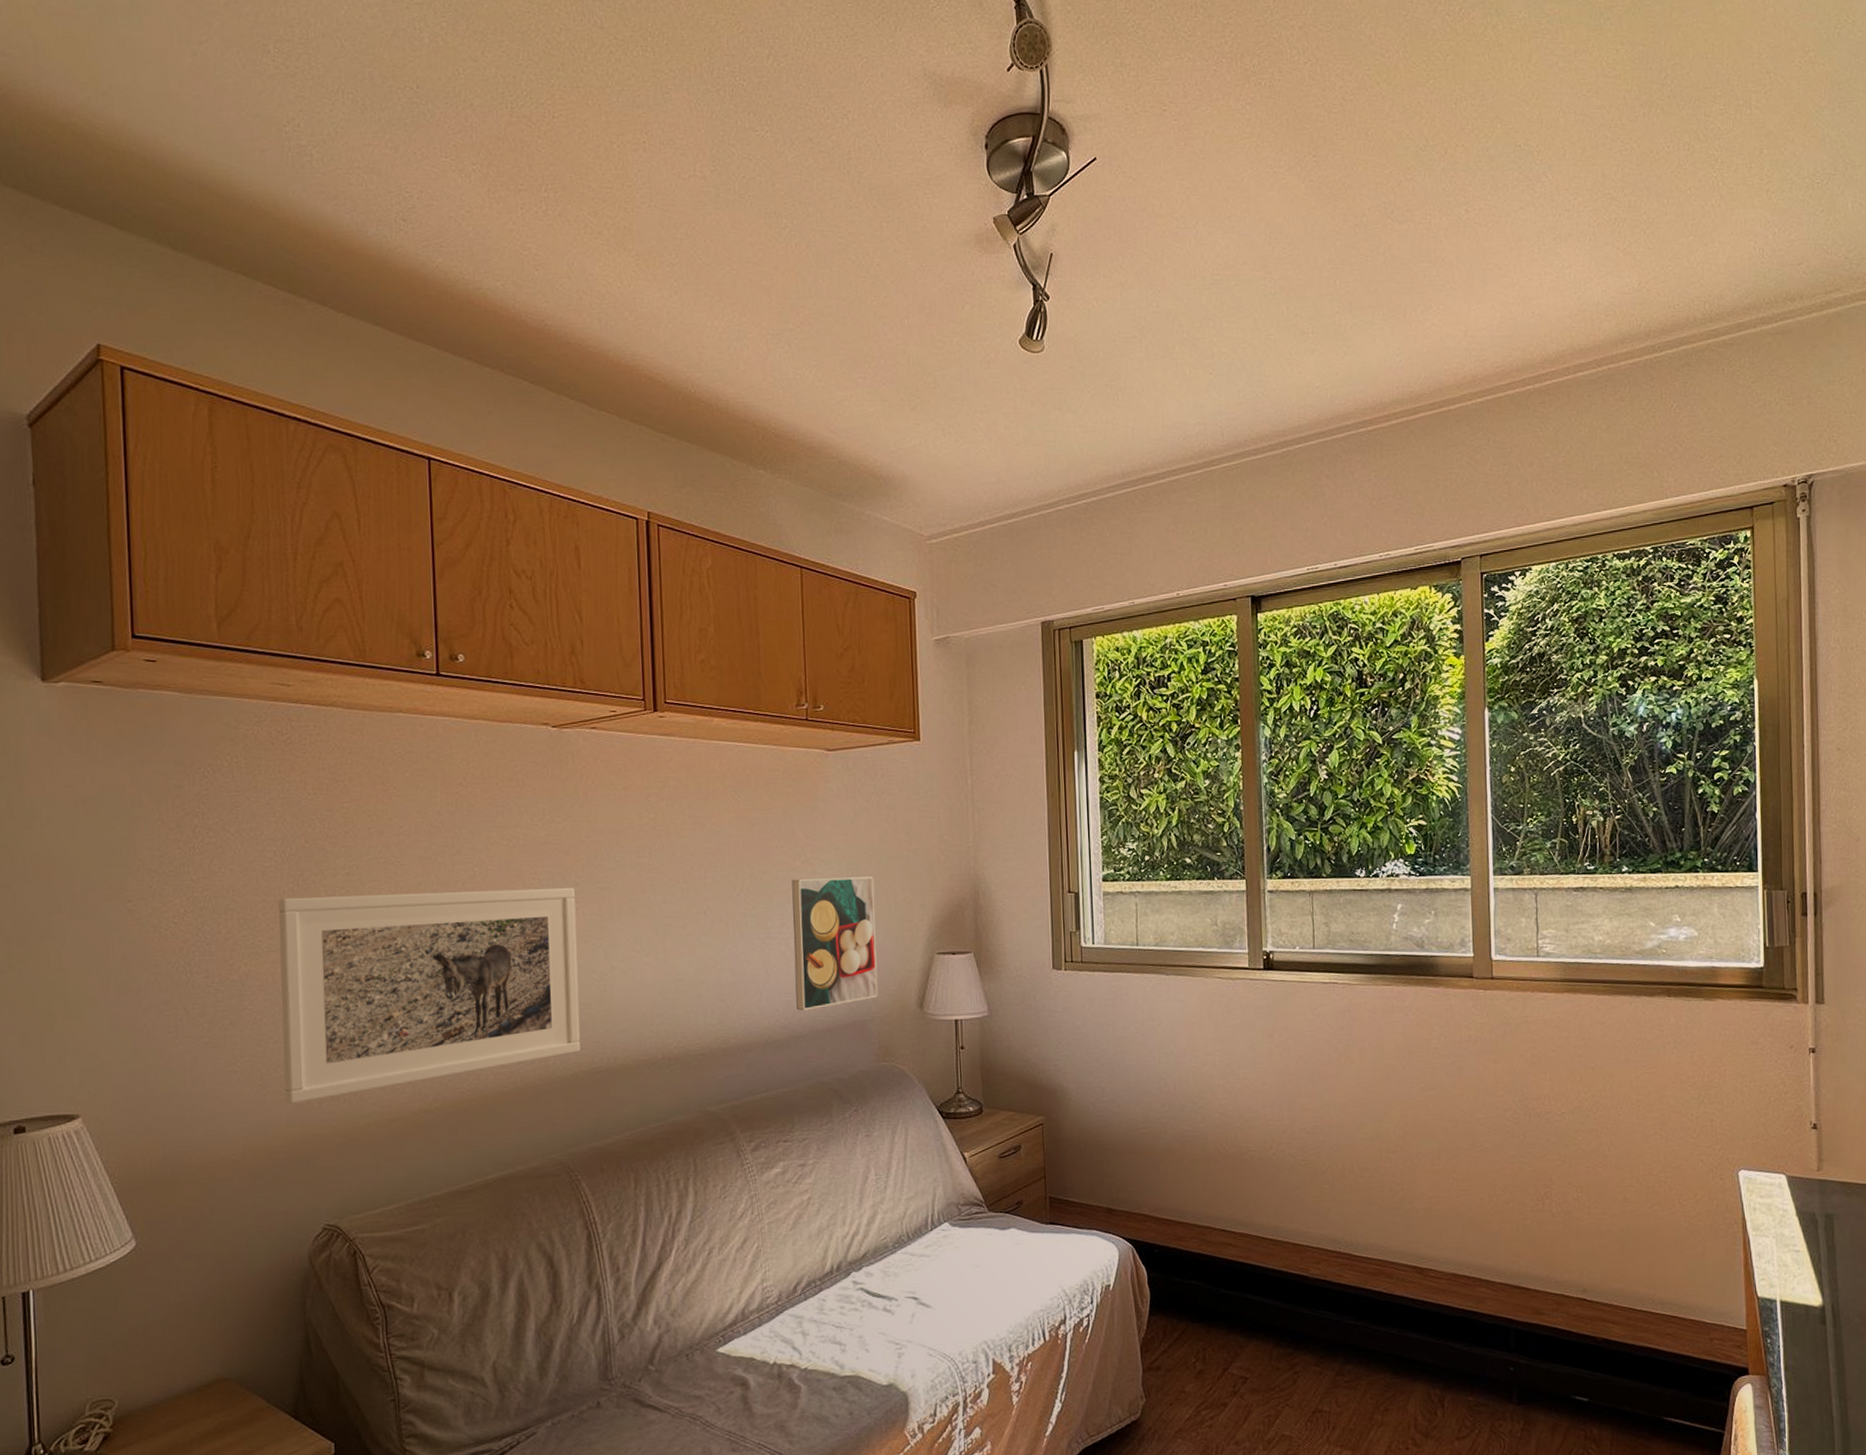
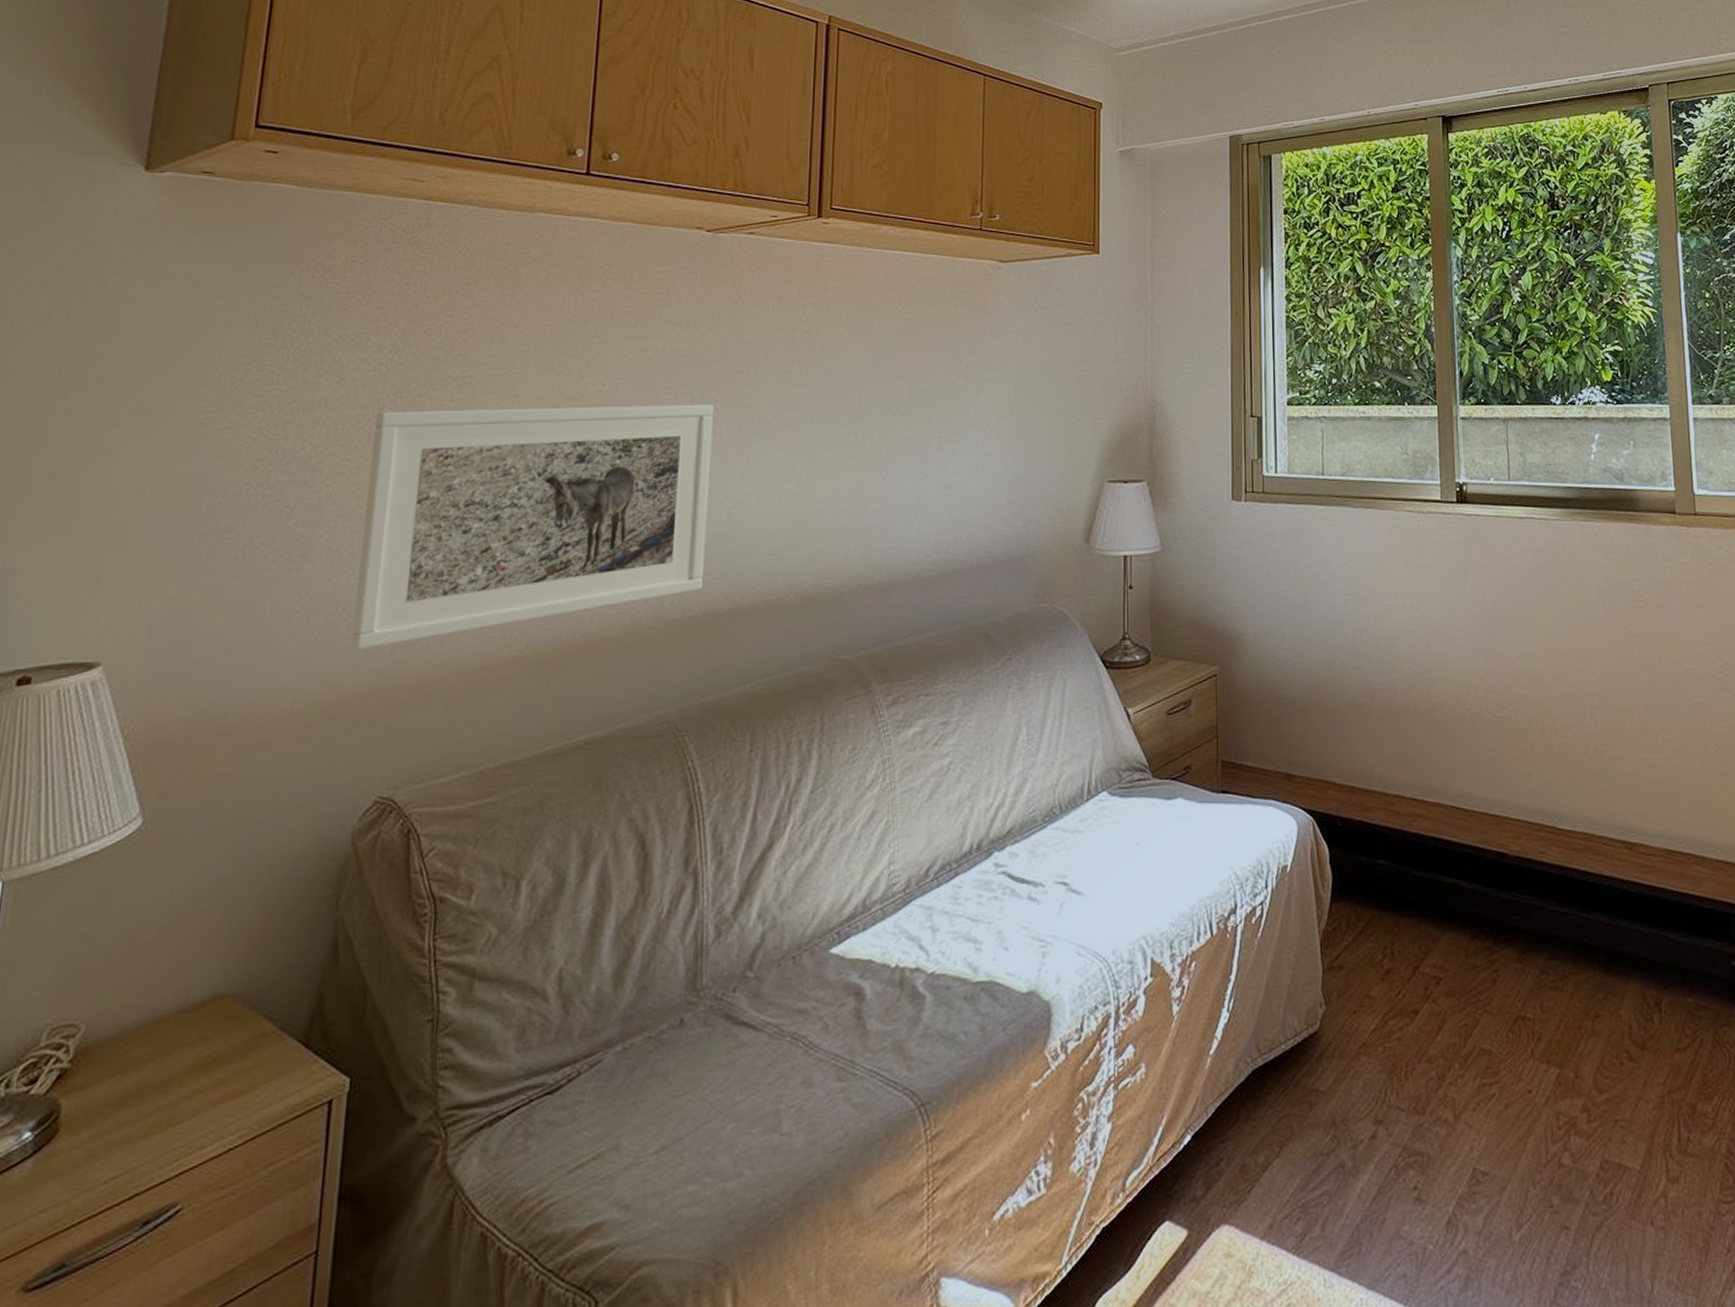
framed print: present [792,876,878,1011] -> none [950,396,1043,544]

